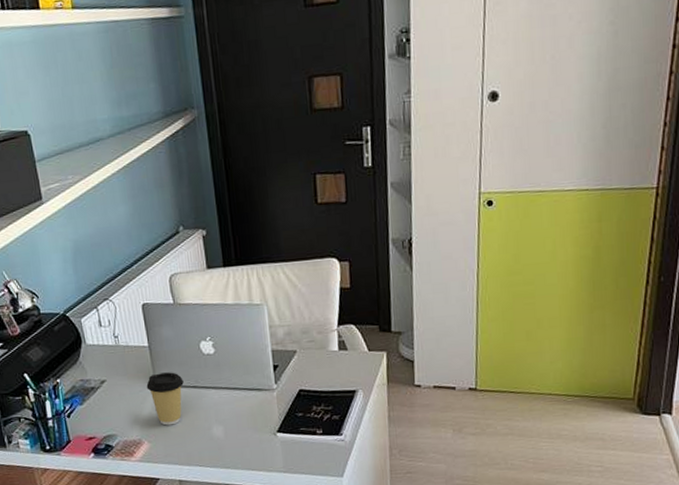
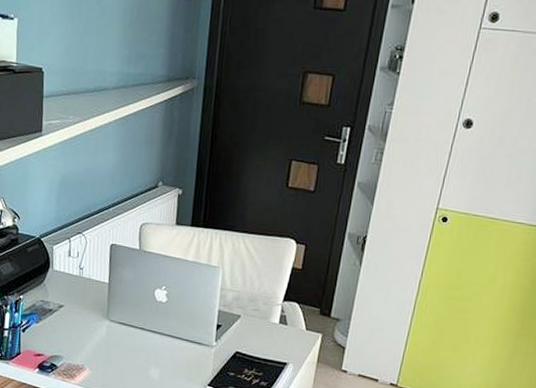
coffee cup: present [146,372,184,426] -> none [99,309,133,359]

